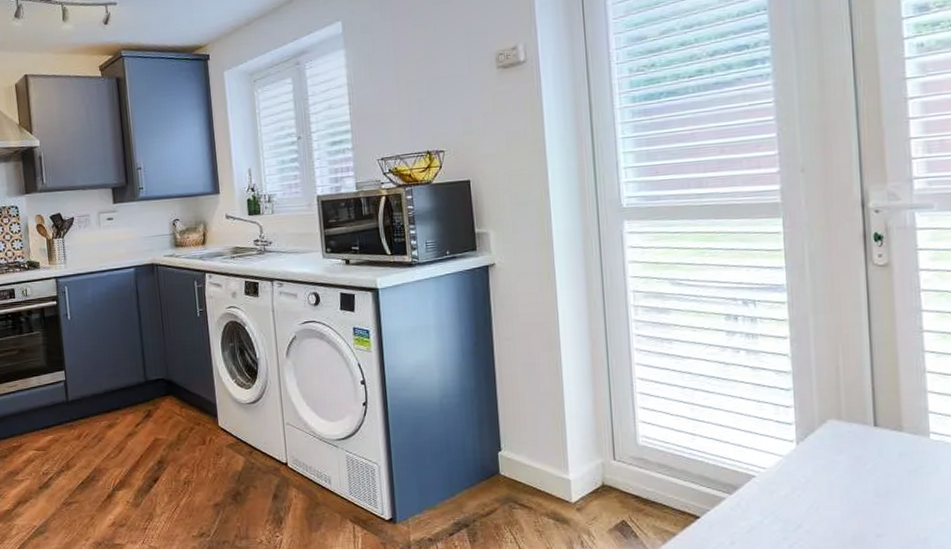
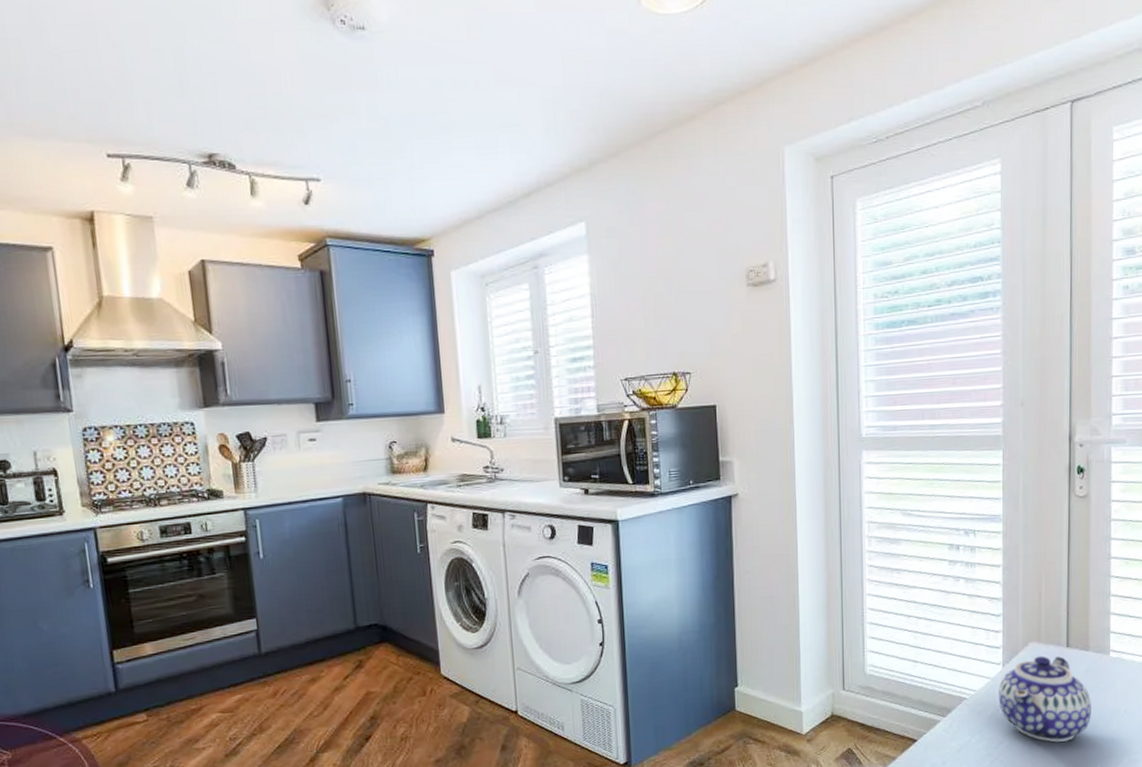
teapot: none [793,434,911,530] -> present [998,656,1092,742]

